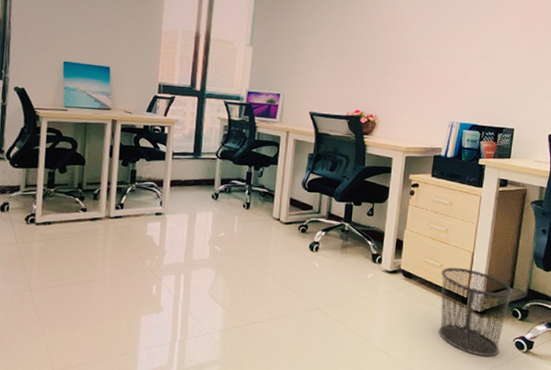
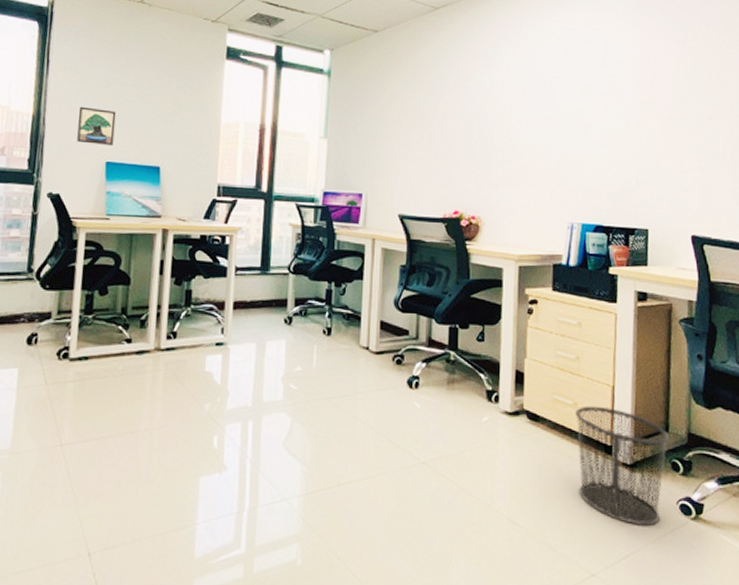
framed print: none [38,13,72,47] -> present [77,106,117,145]

